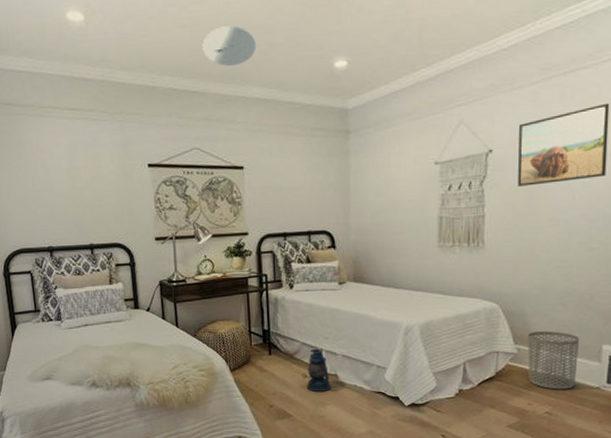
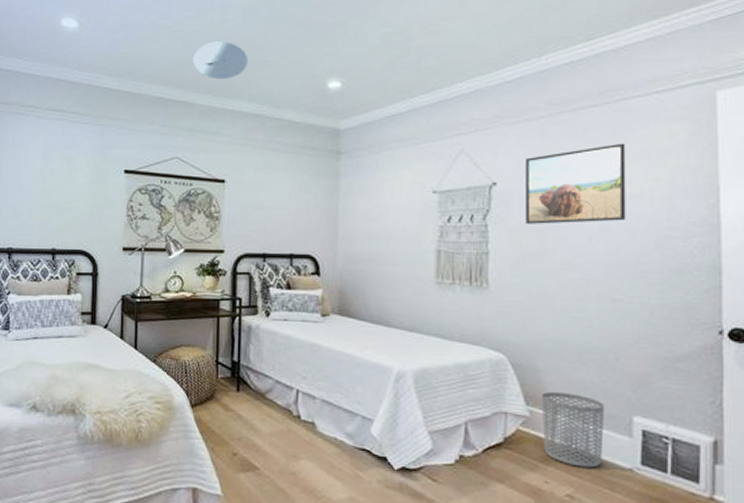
lantern: present [302,348,332,392] -> none [273,388,307,442]

